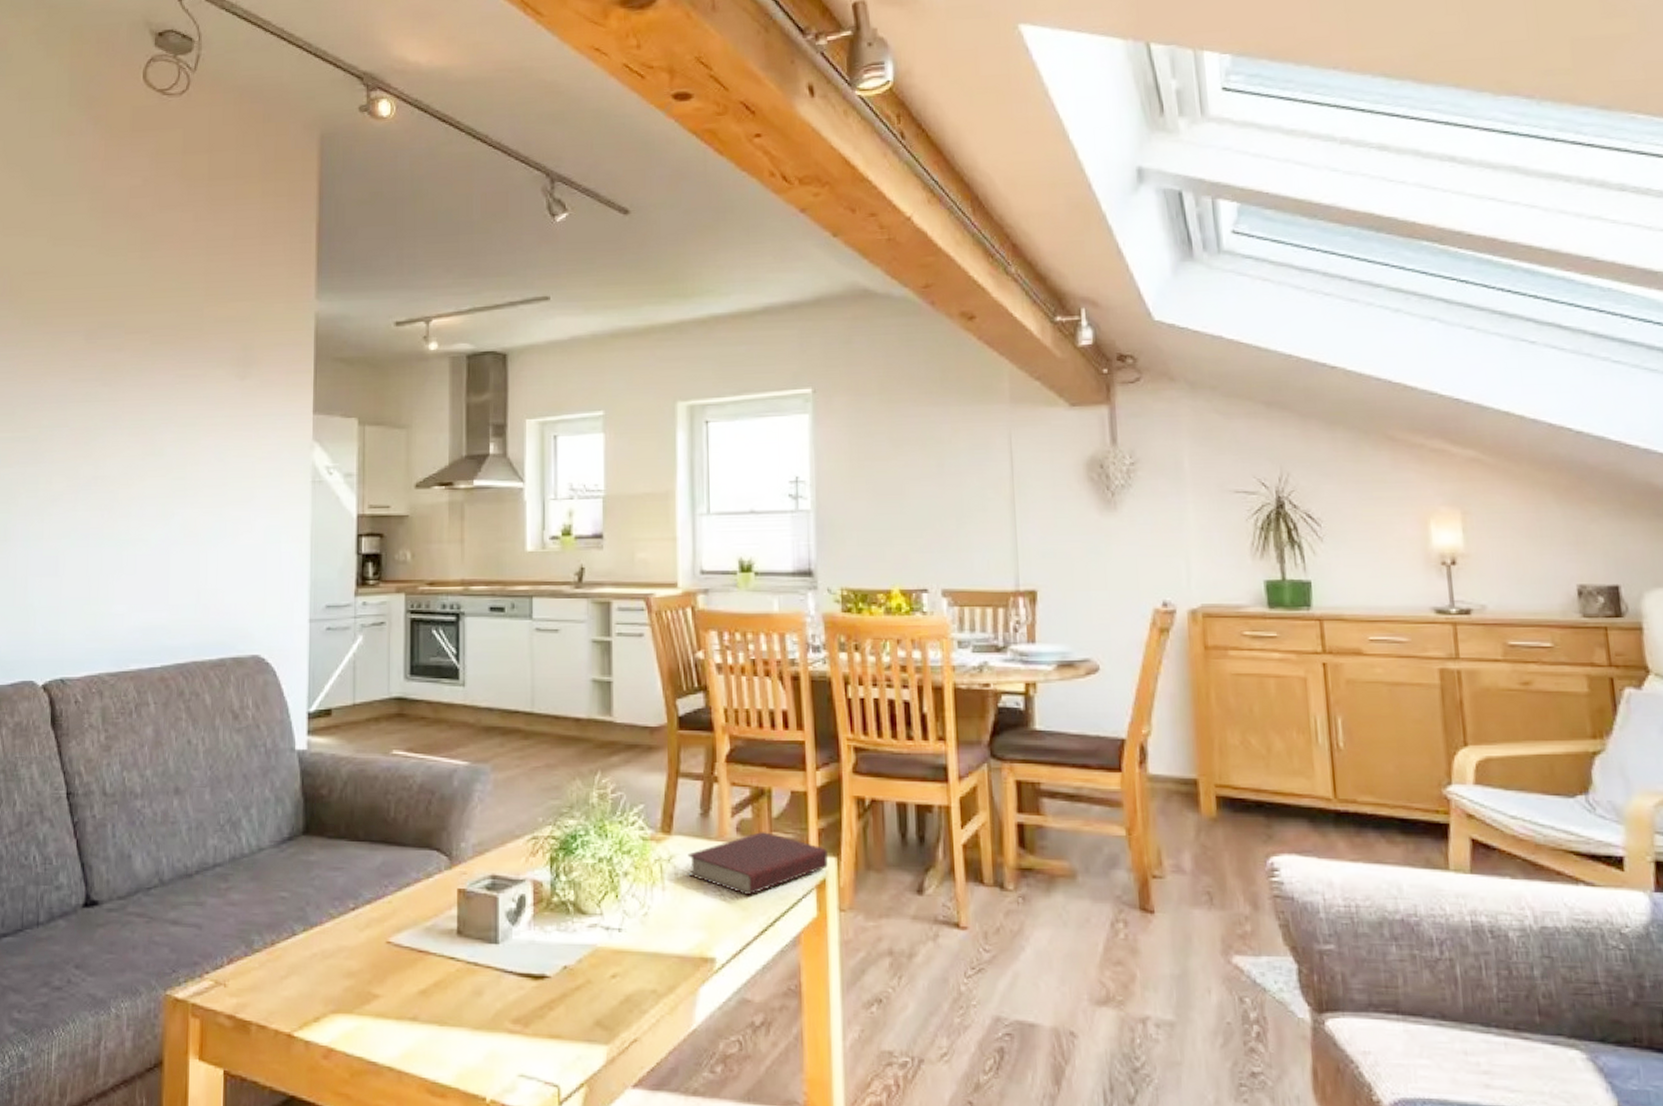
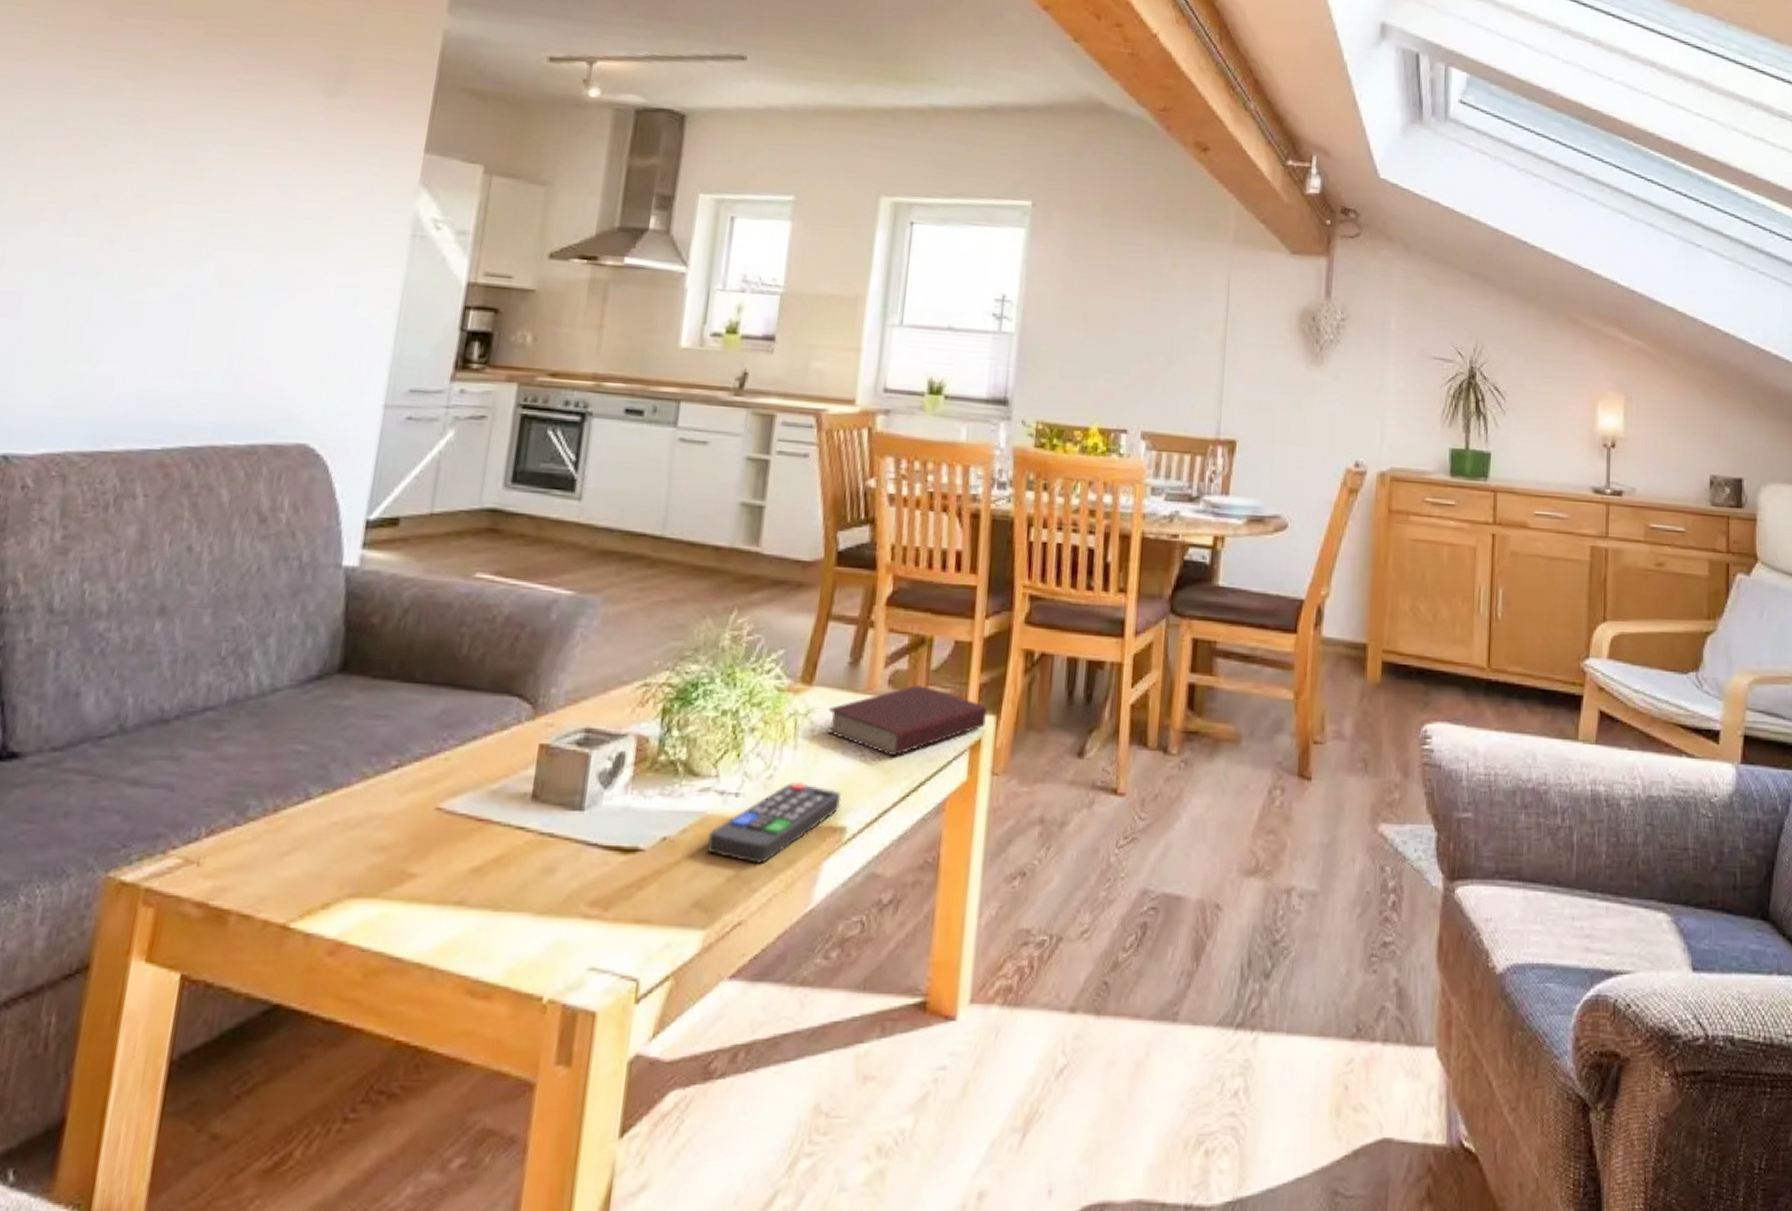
remote control: none [601,918,709,989] -> present [707,781,842,864]

